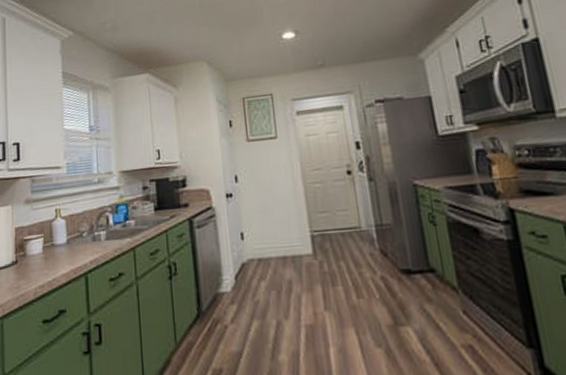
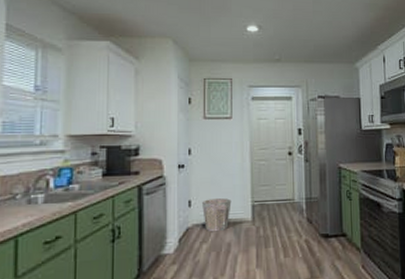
waste bin: none [255,229,288,268] -> present [202,198,232,232]

